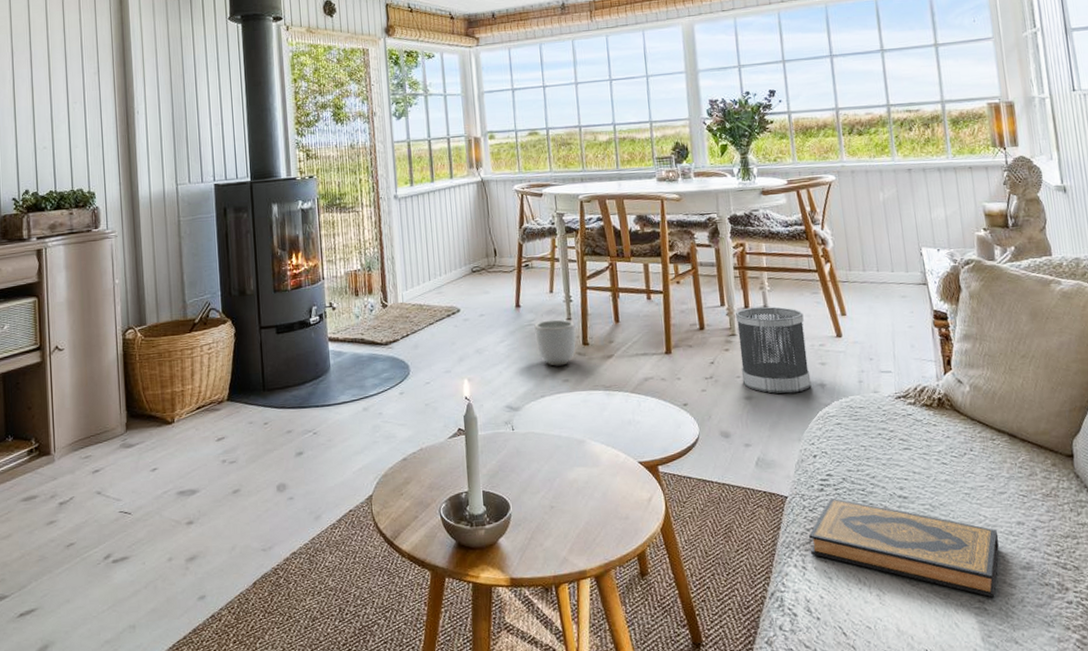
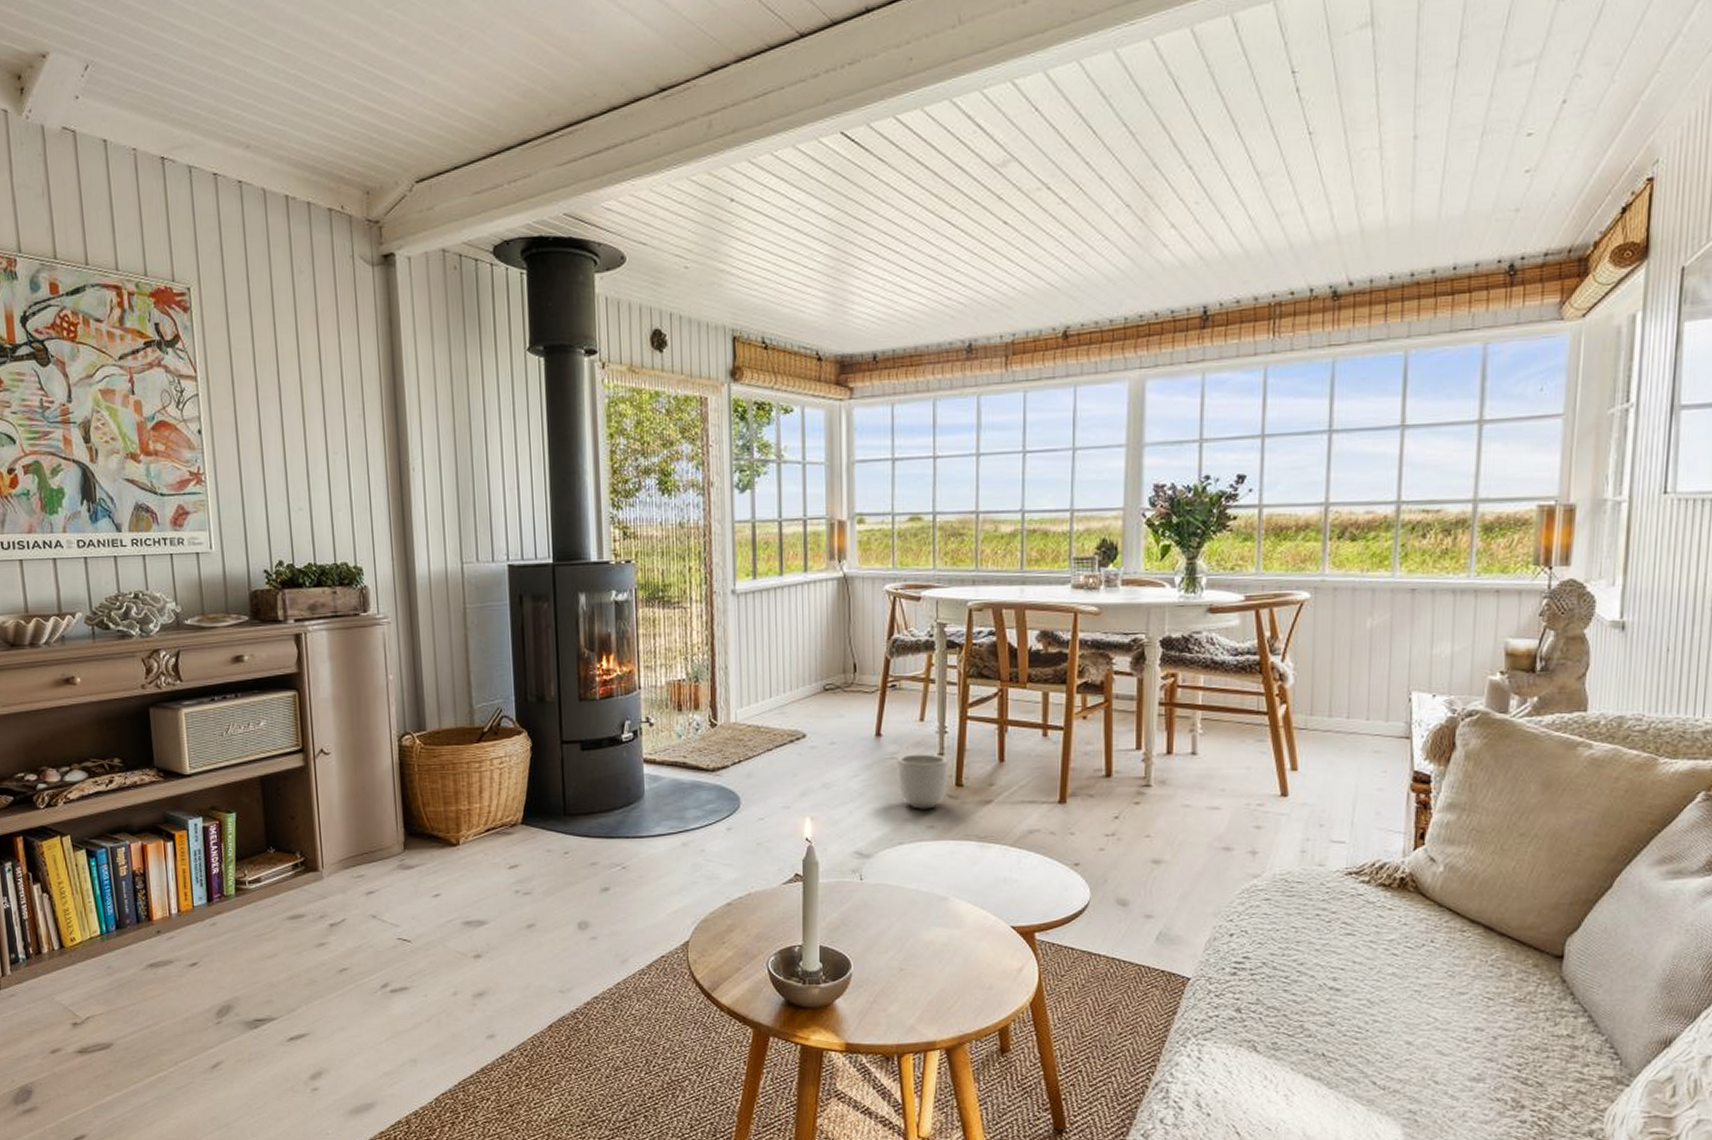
wastebasket: present [736,307,812,394] -> none [1152,753,1242,860]
hardback book: present [809,498,999,598] -> none [1210,983,1447,1109]

